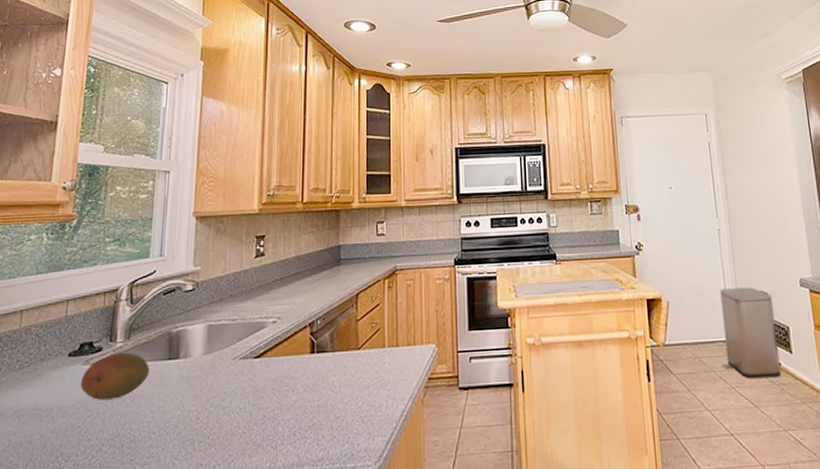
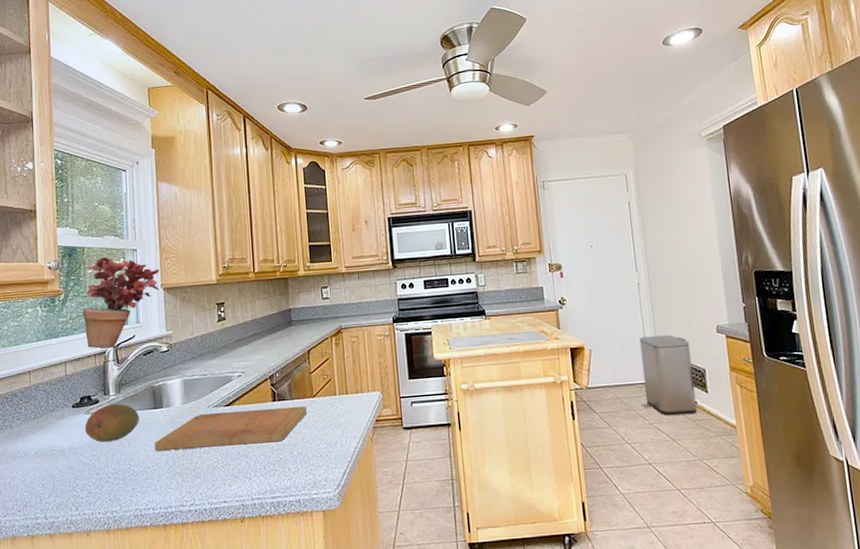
potted plant: none [95,177,195,285] -> present [82,256,160,349]
cutting board: none [163,359,349,412] -> present [154,405,307,451]

